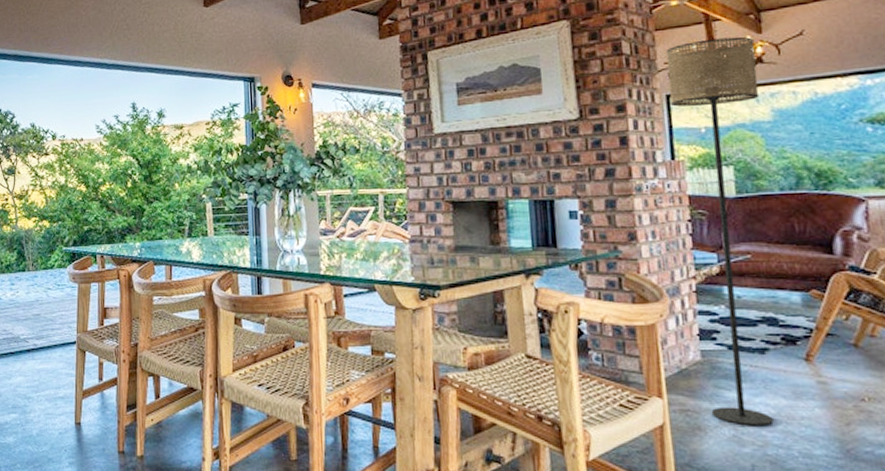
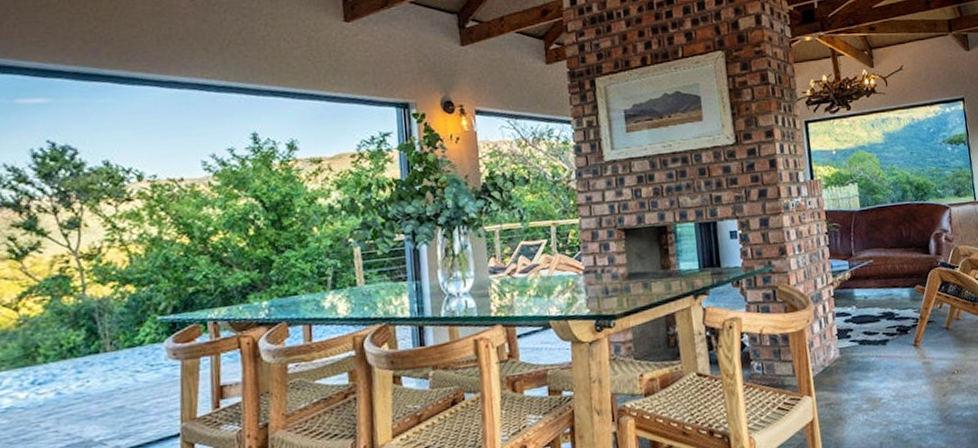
floor lamp: present [666,36,774,427] -> none [803,70,894,410]

